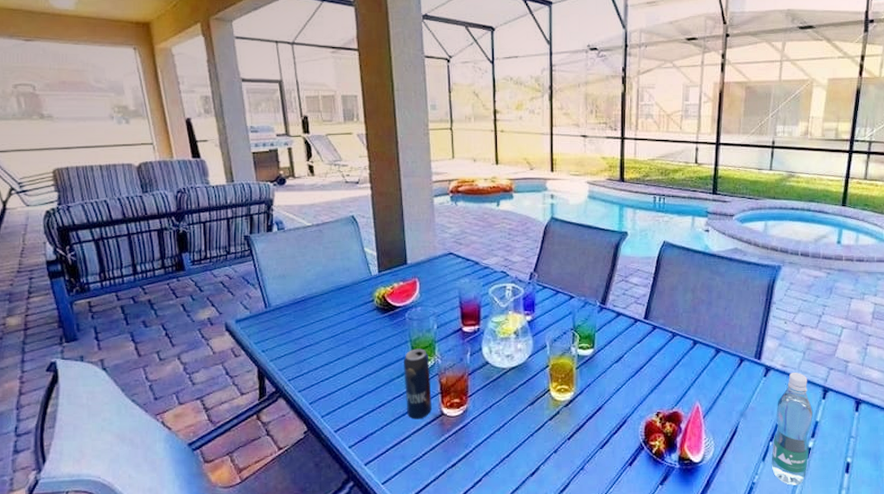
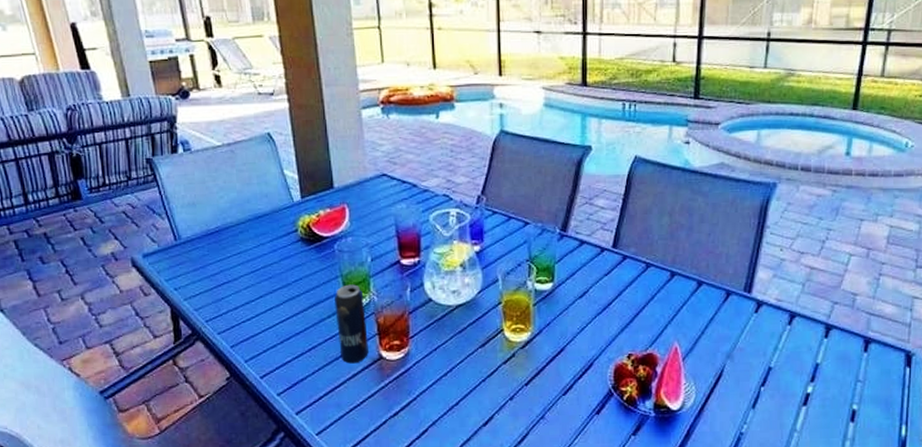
bottle: present [771,372,814,485] -> none [762,307,814,436]

